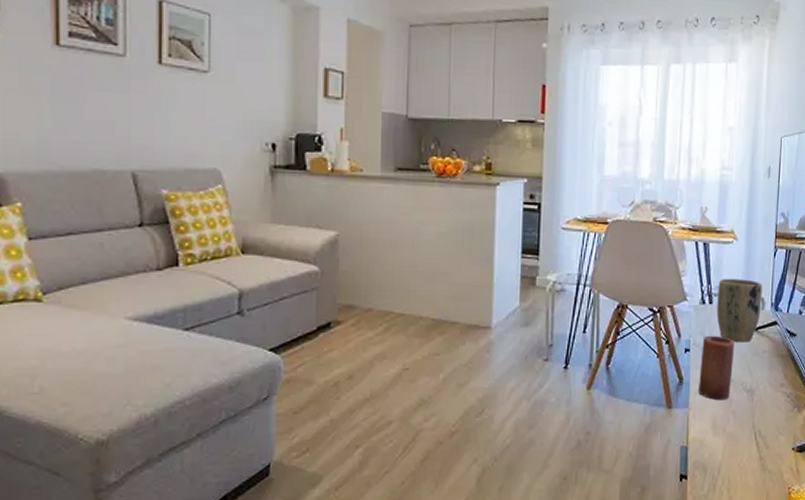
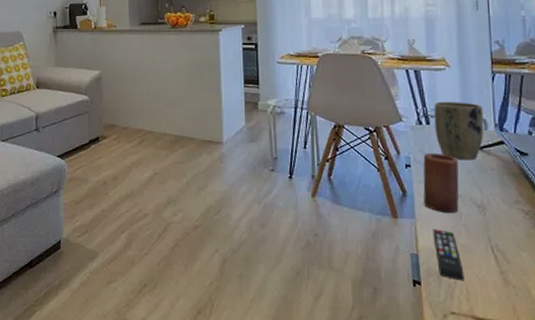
remote control: none [703,418,728,471] -> present [432,229,465,281]

